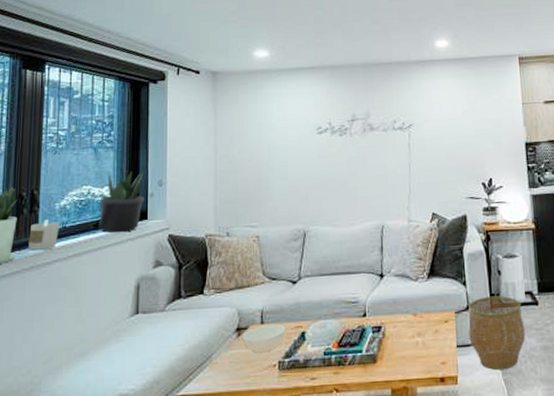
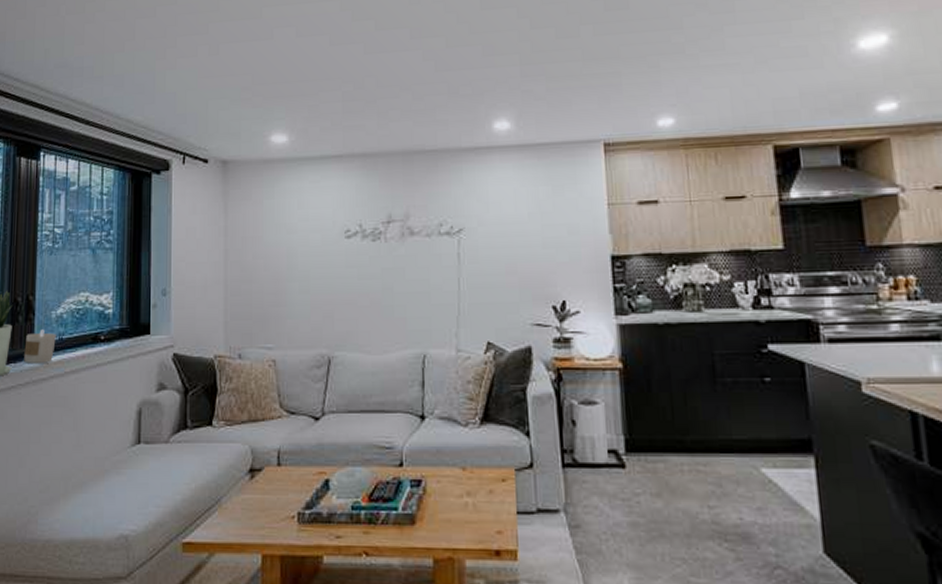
planter: present [98,171,144,233] -> none [97,277,146,347]
bowl: present [242,324,286,353] -> none [256,467,307,501]
basket: present [468,296,526,370] -> none [532,452,608,547]

